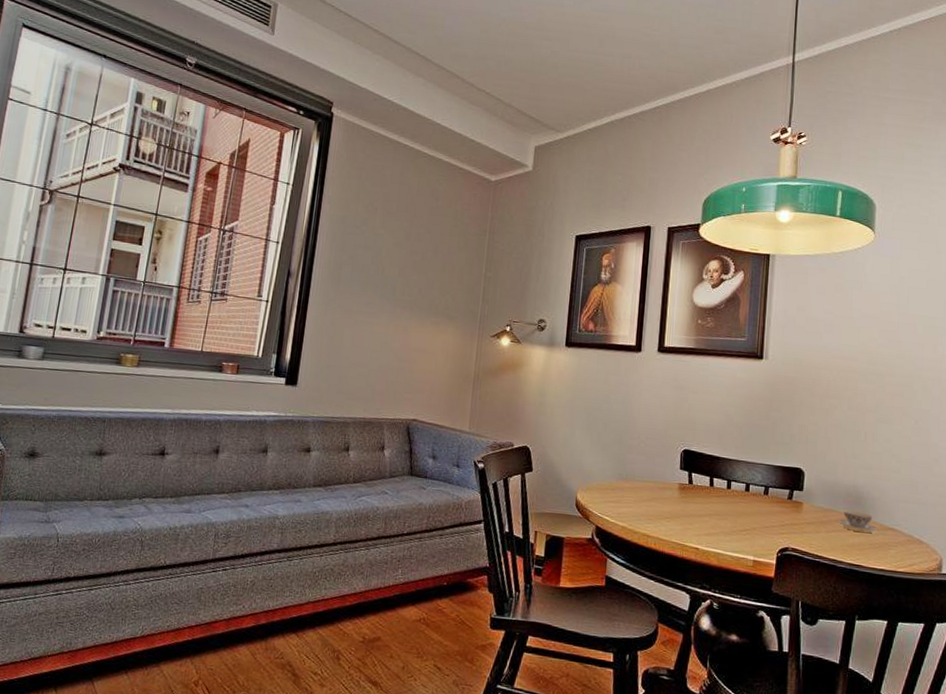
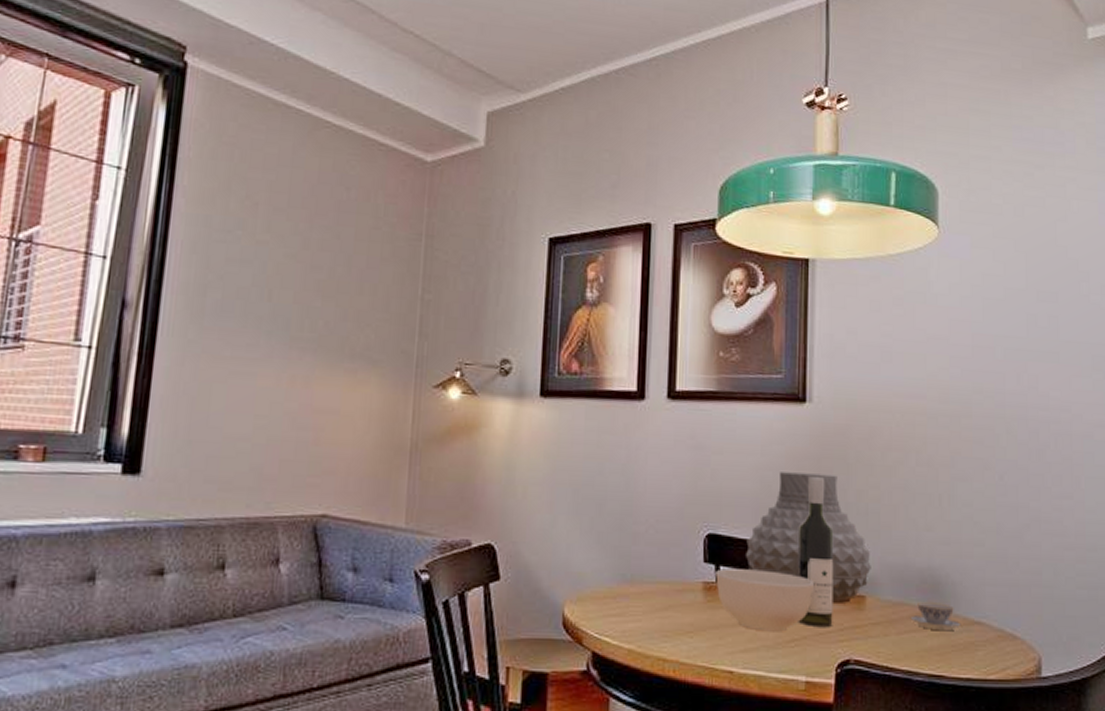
bowl: none [688,475,763,524] -> present [716,568,814,632]
vase: none [712,409,808,507] -> present [746,472,871,603]
bottle: none [749,413,780,523] -> present [797,477,834,628]

